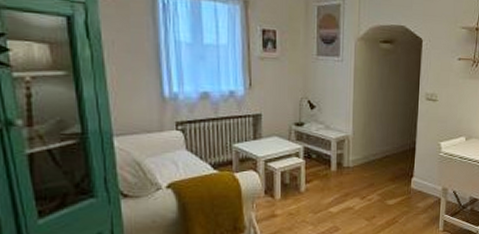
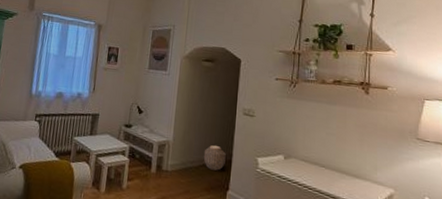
woven basket: none [386,134,409,160] -> present [203,144,226,171]

